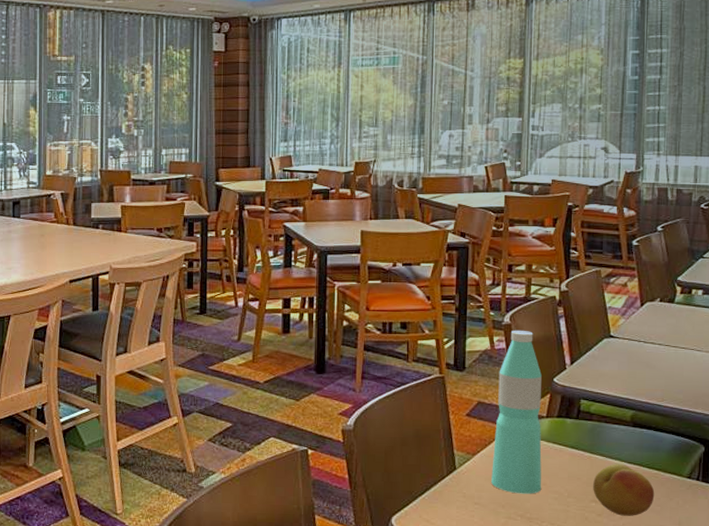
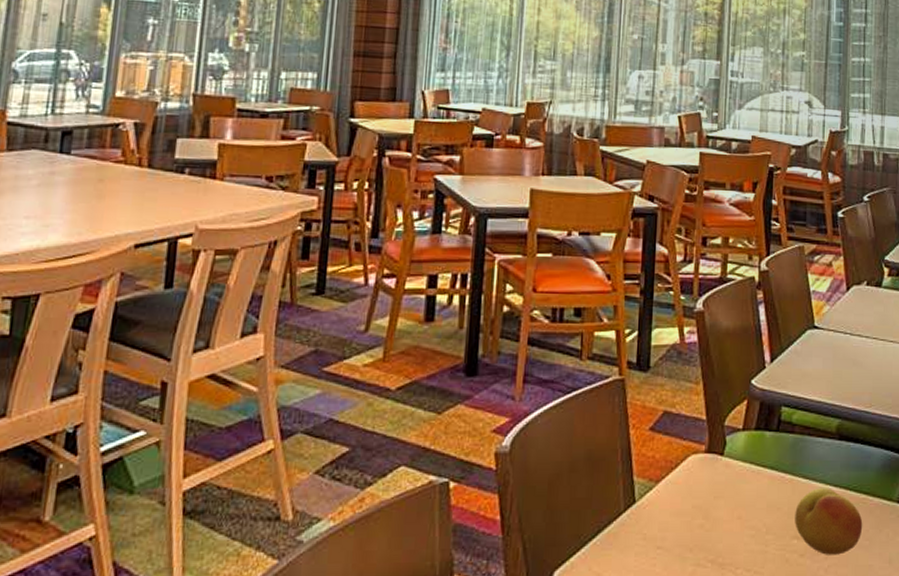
water bottle: present [491,330,542,494] -> none [677,318,738,532]

